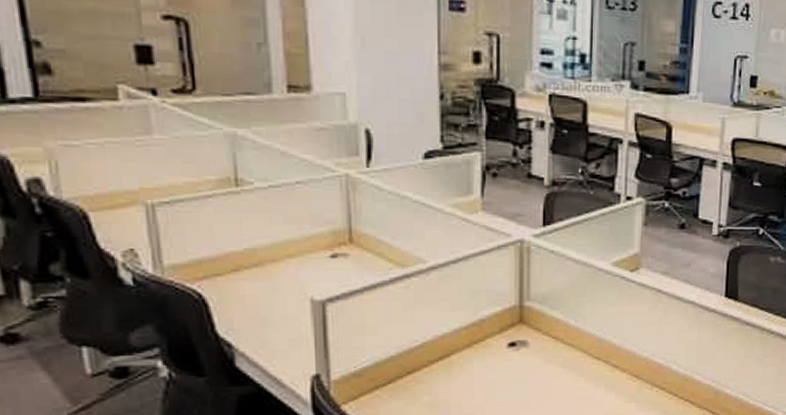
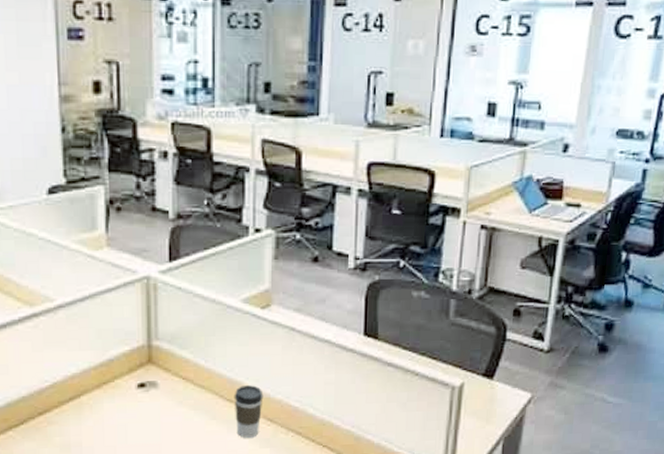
coffee cup: none [602,343,630,394] -> present [234,385,264,438]

